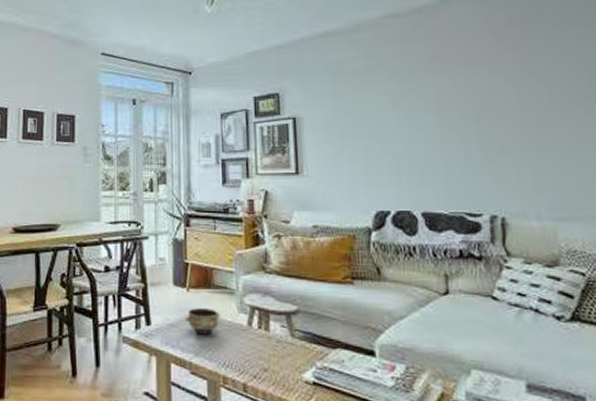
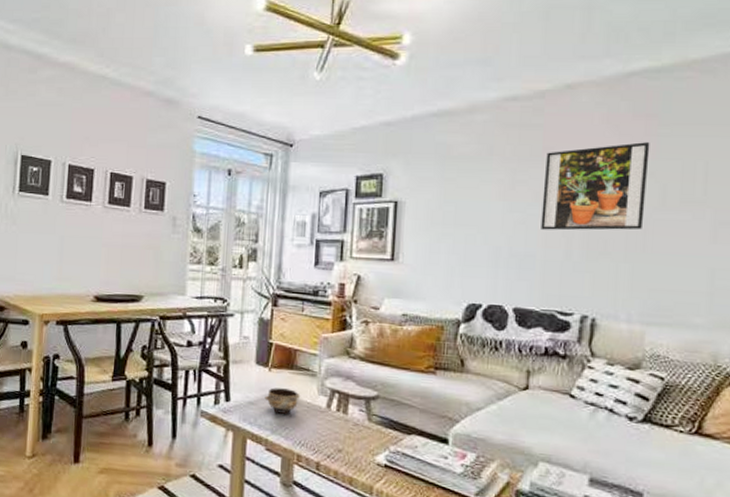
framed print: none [432,46,537,135] -> present [541,142,650,231]

